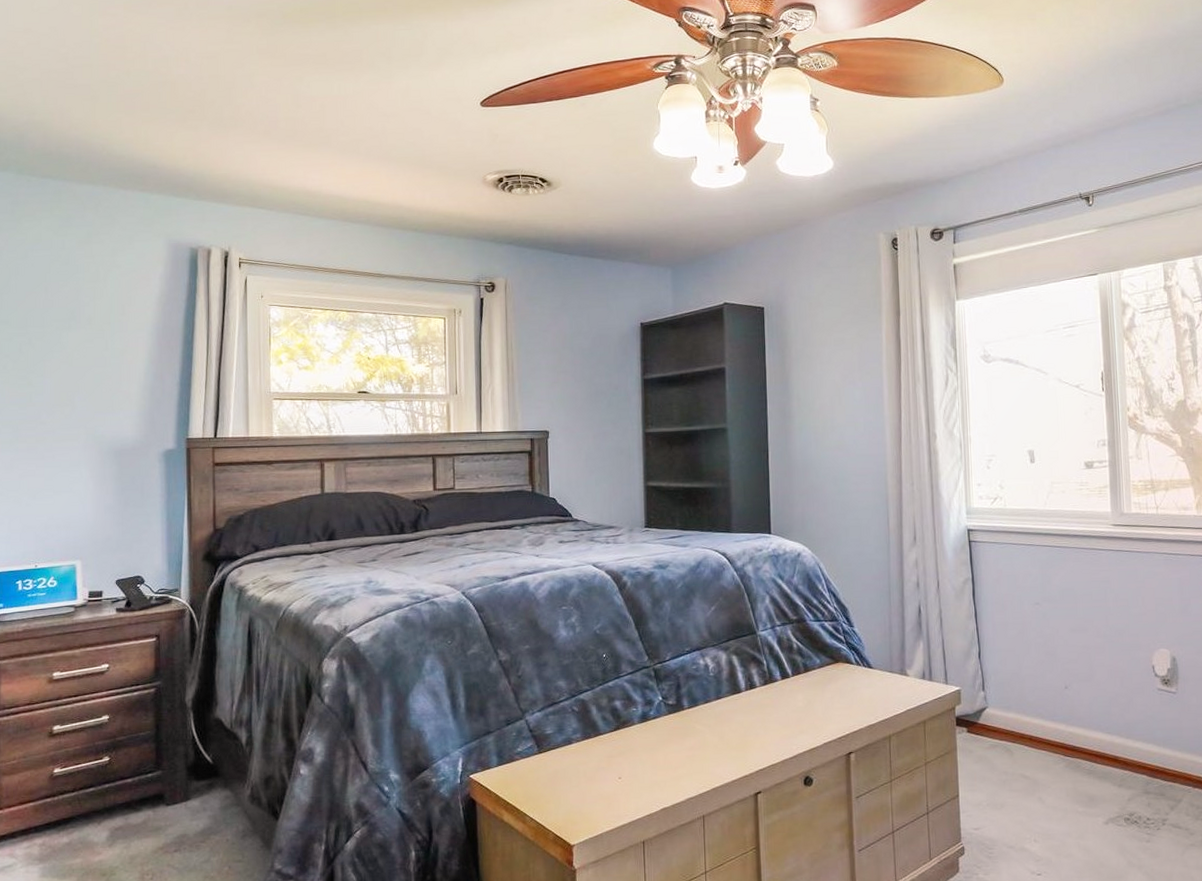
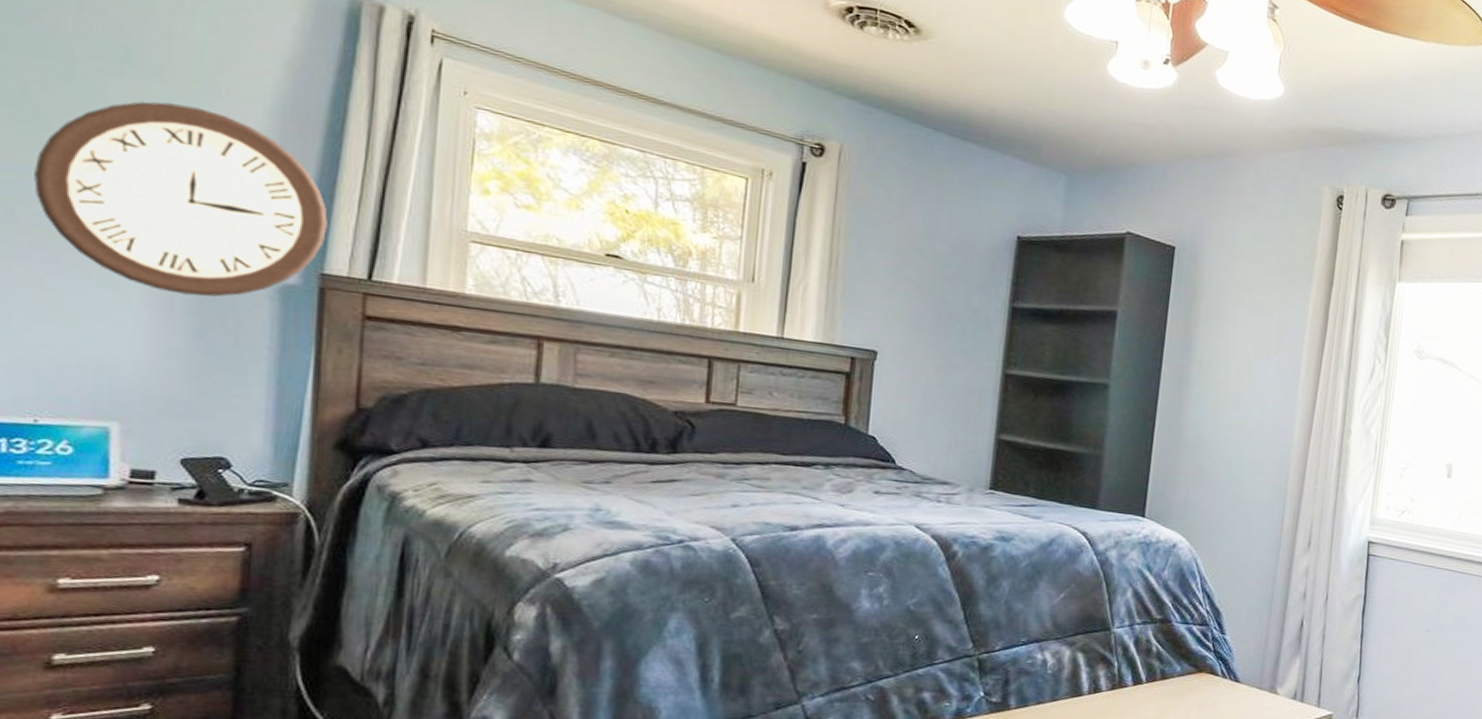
wall clock: none [28,340,188,467] -> present [34,101,328,297]

